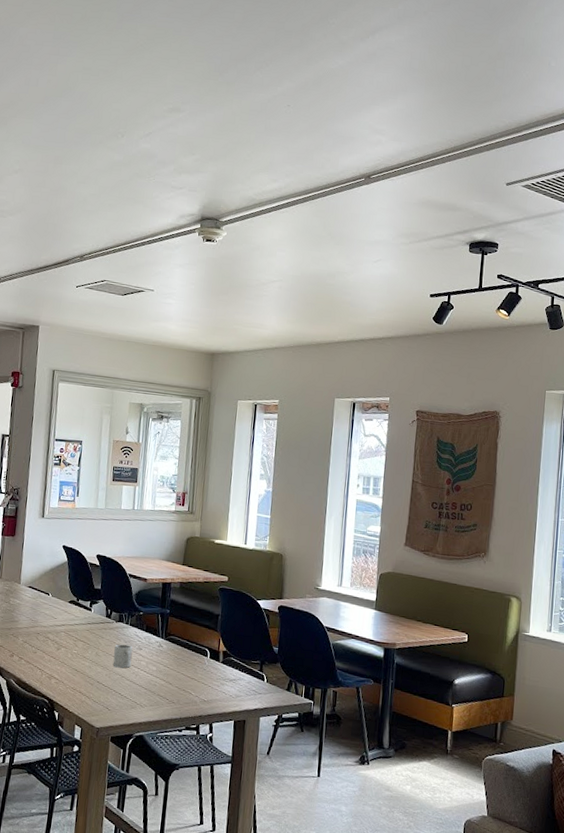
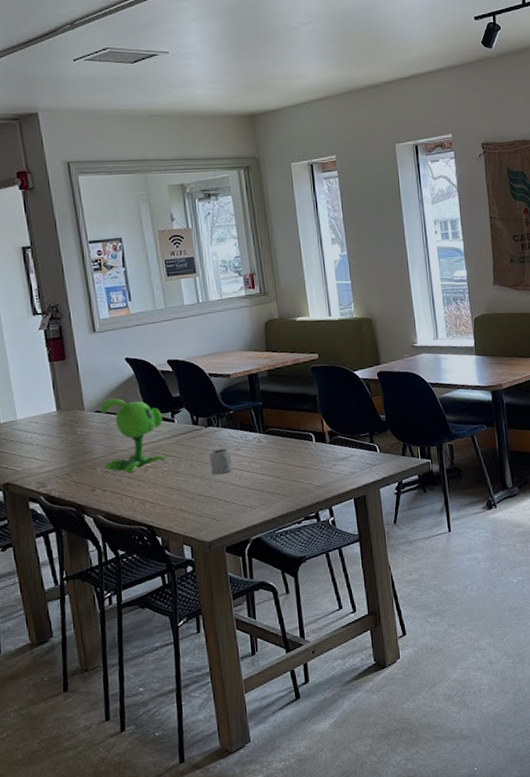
flower: none [25,578,82,649] -> present [100,398,166,474]

